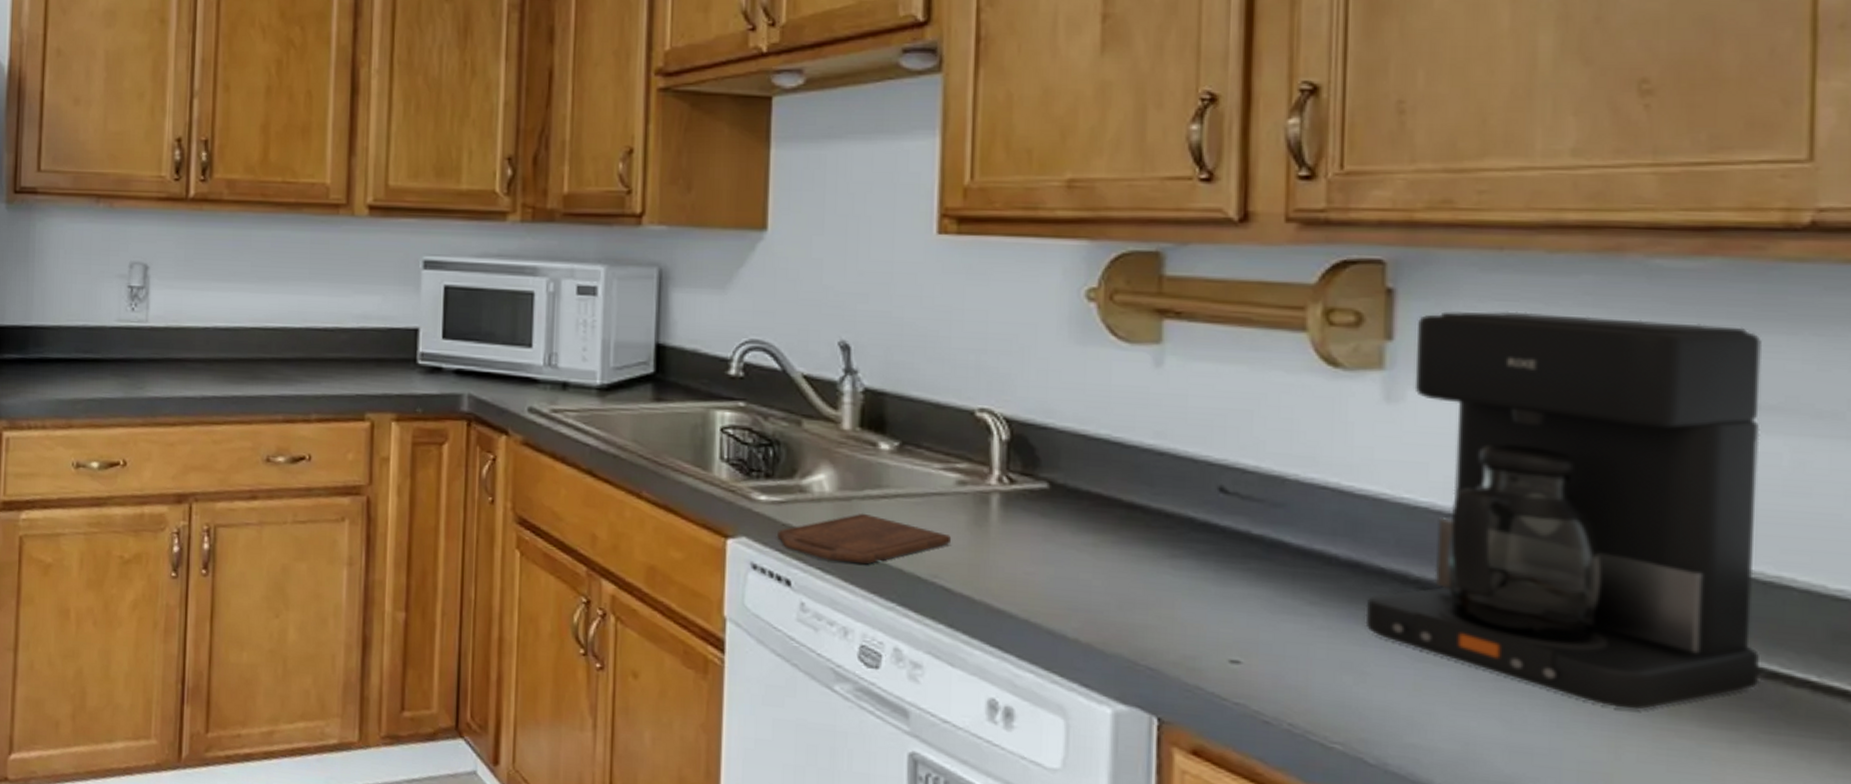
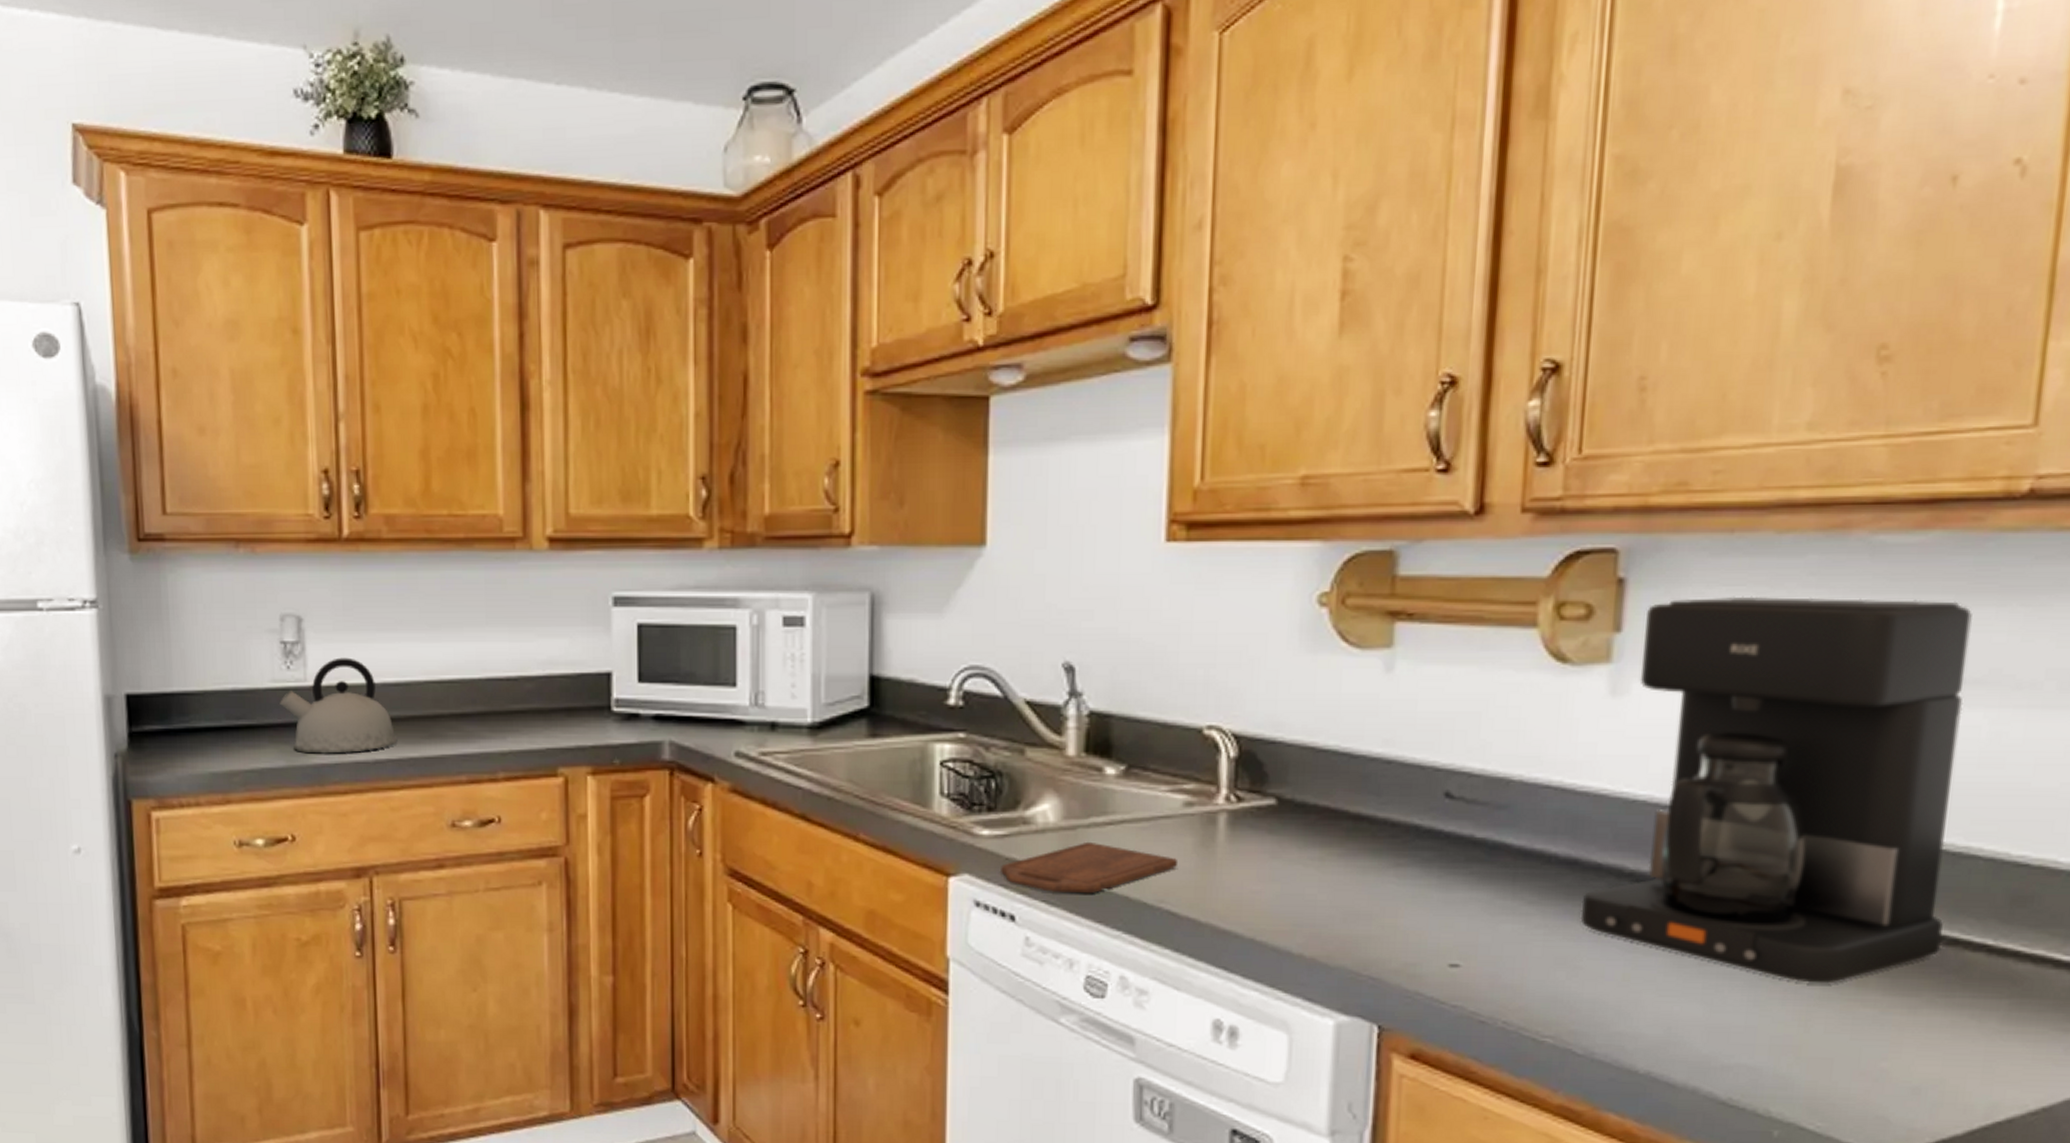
kettle: none [123,302,224,389] -> present [280,657,398,754]

